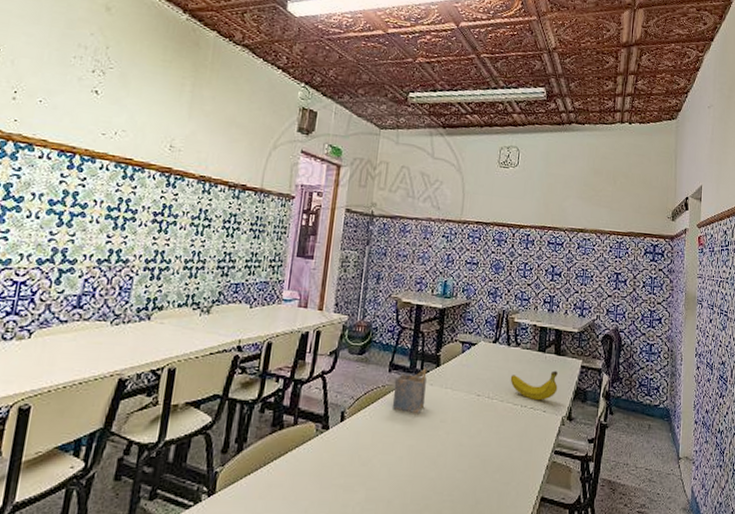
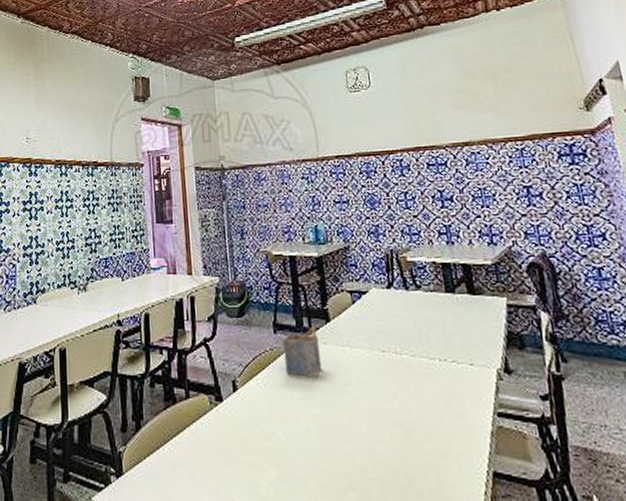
fruit: present [510,370,558,401] -> none [417,313,483,352]

